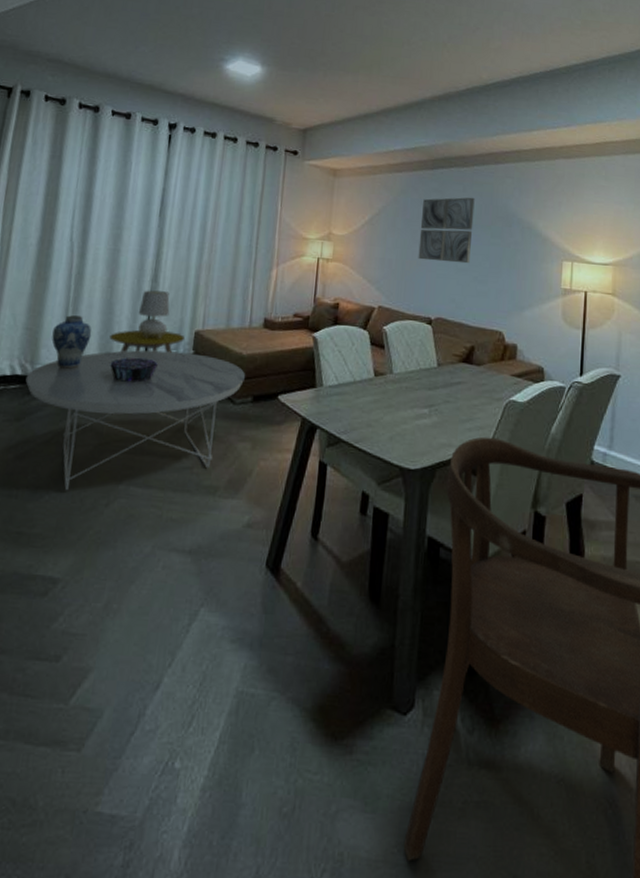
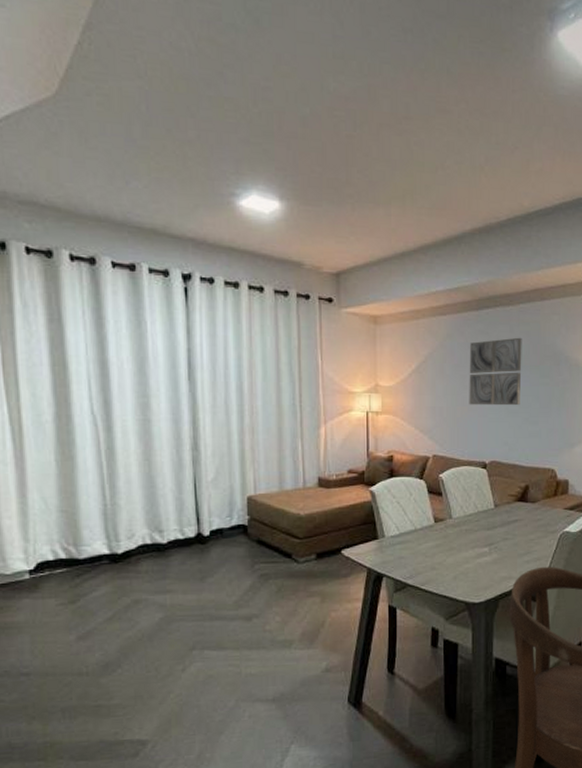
coffee table: present [25,350,246,491] -> none [72,519,307,663]
vase: present [52,315,92,369] -> none [92,493,136,547]
side table: present [109,330,185,353] -> none [156,500,237,526]
decorative bowl: present [110,357,159,383] -> none [161,528,214,554]
table lamp: present [138,290,170,339] -> none [182,459,218,509]

